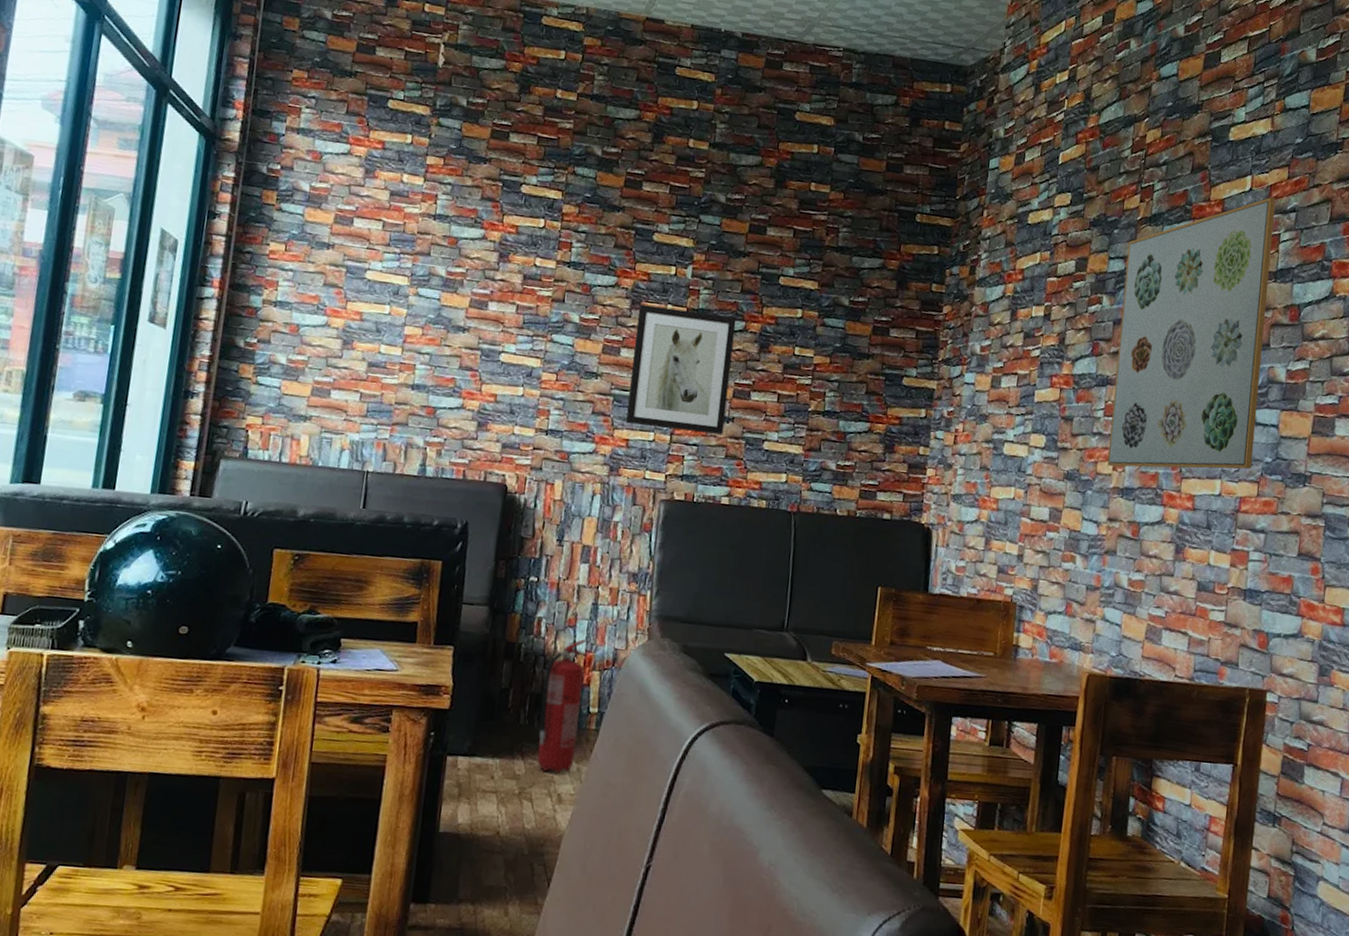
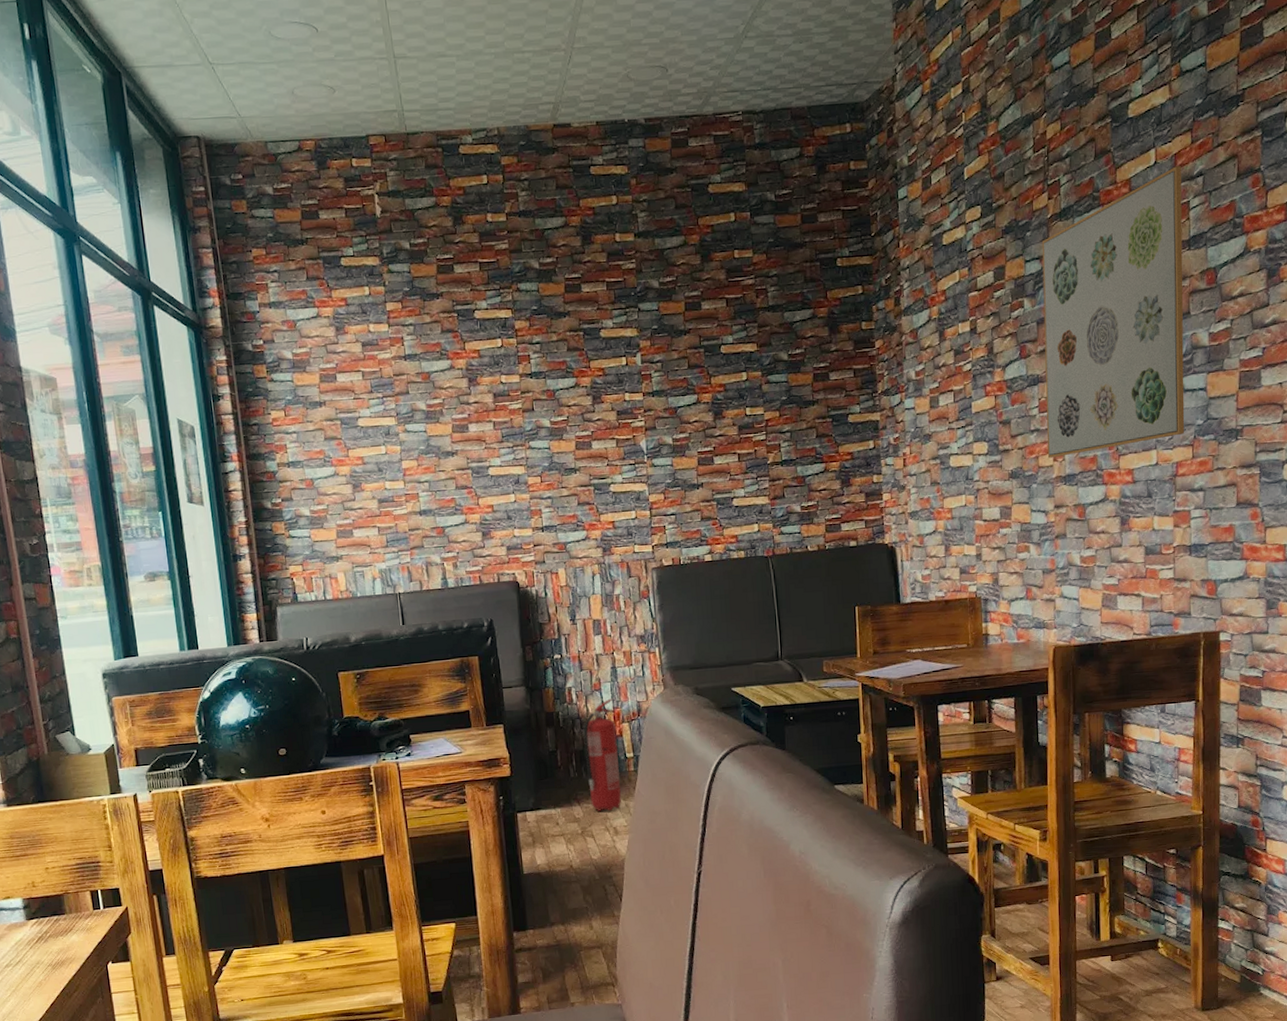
wall art: present [626,304,737,435] -> none [600,392,696,507]

